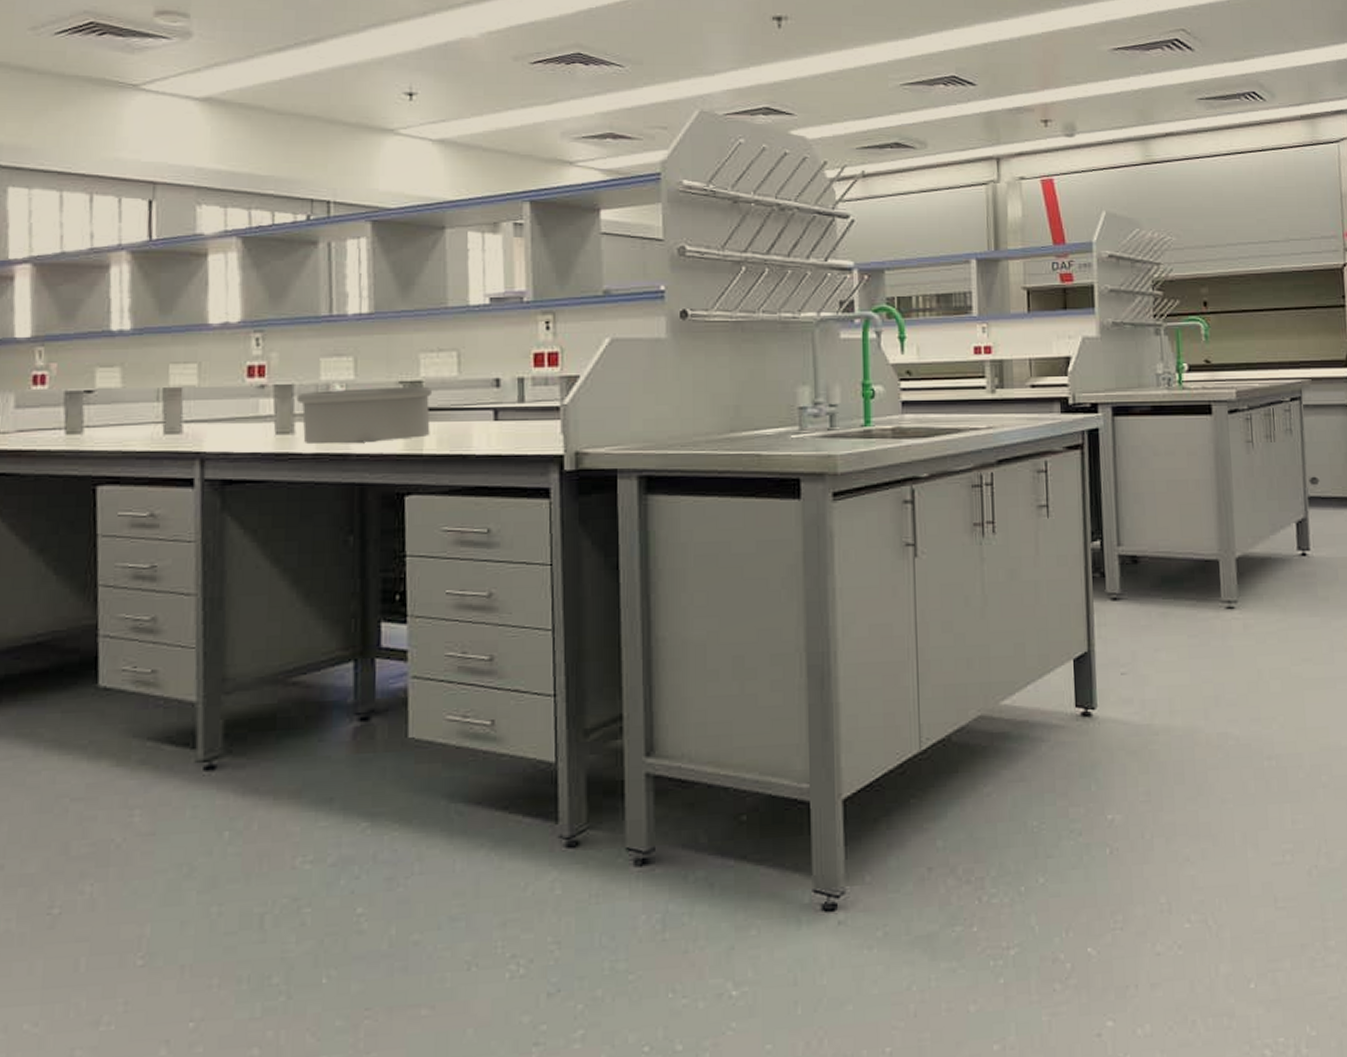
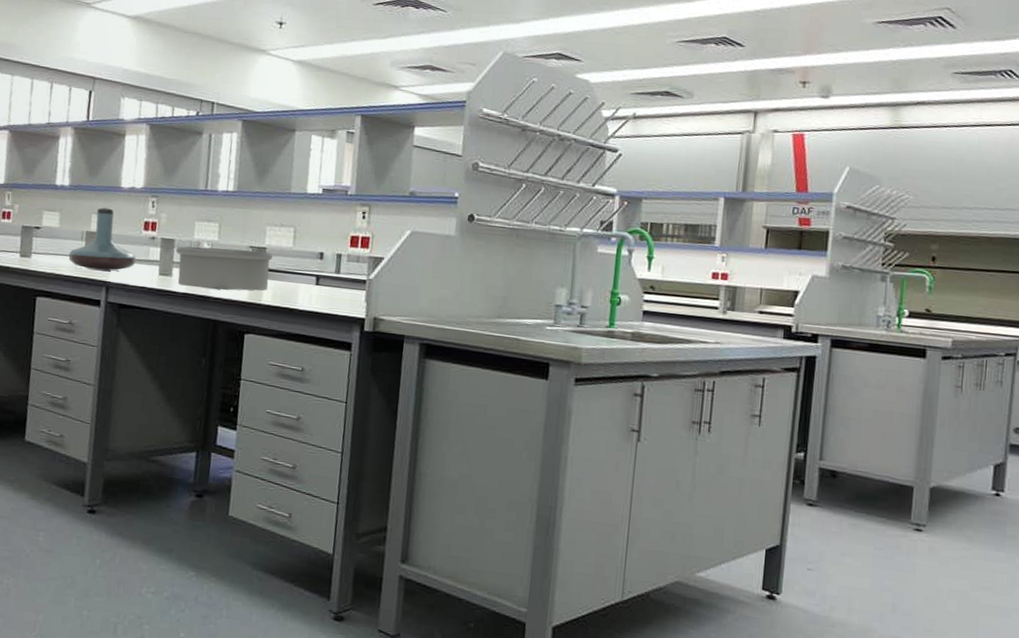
flask: none [139,354,241,439] -> present [68,207,136,271]

